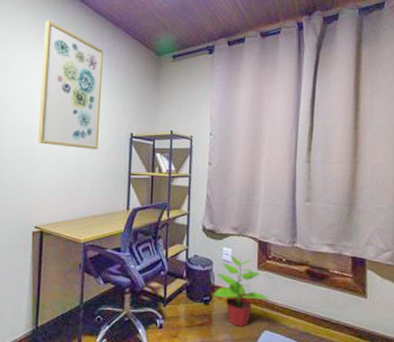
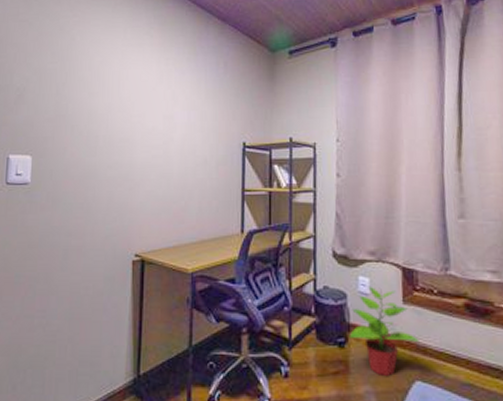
wall art: present [37,19,104,150] -> none [136,18,210,164]

